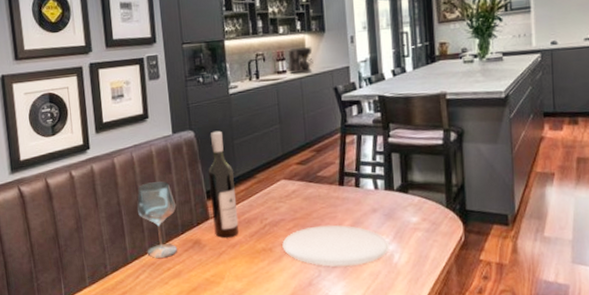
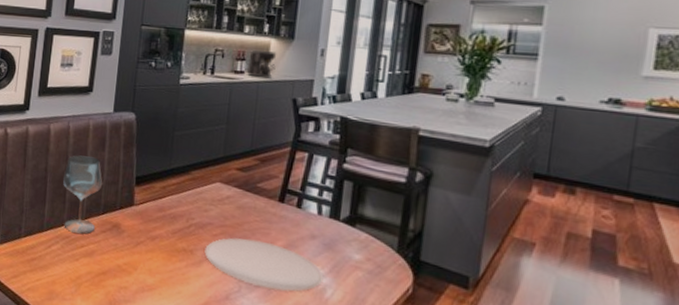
bottle: present [208,130,240,238] -> none [136,118,168,229]

